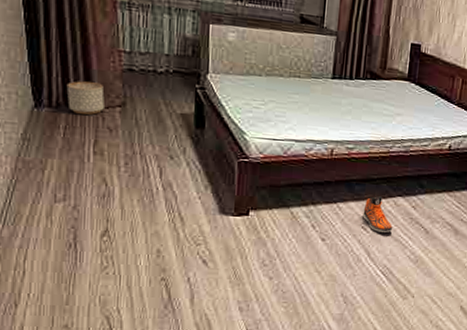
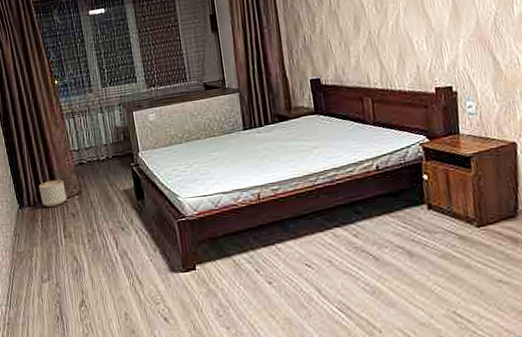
sneaker: present [362,196,393,233] -> none [302,230,339,267]

